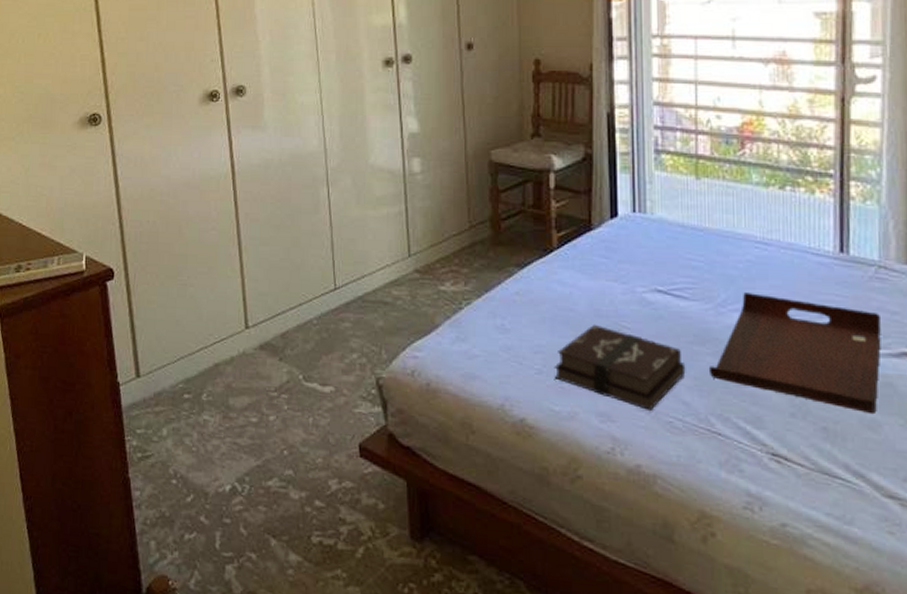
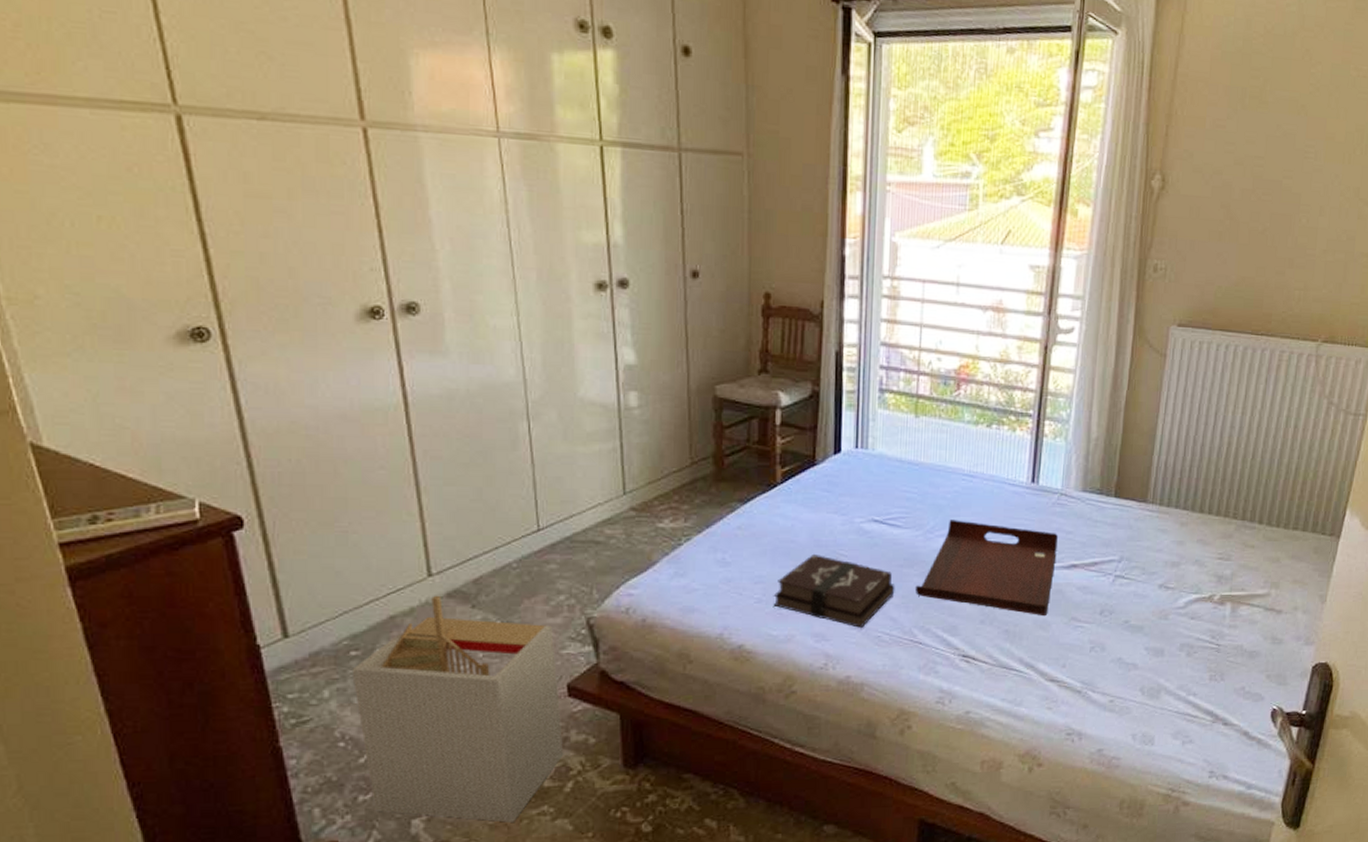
storage bin: none [184,346,356,582] -> present [352,595,564,823]

